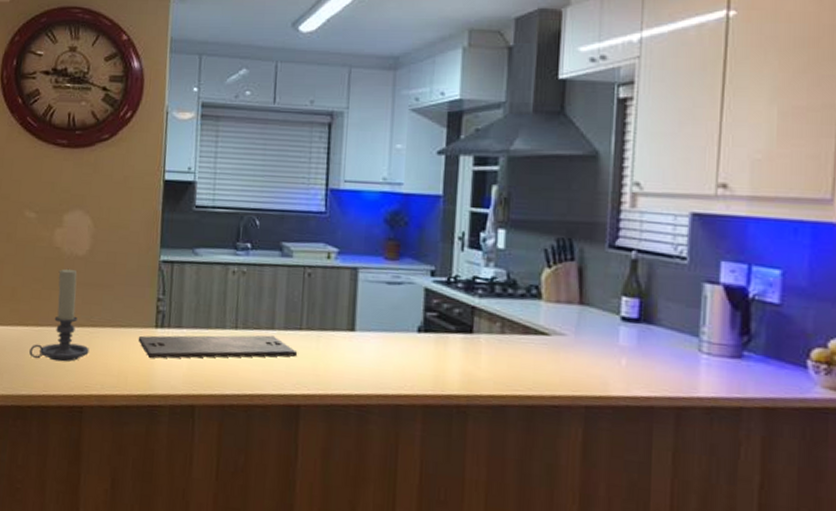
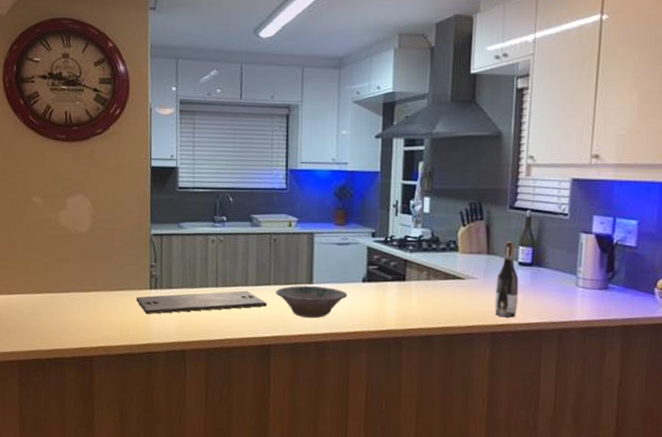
candle holder: present [29,268,89,362] -> none [45,244,95,321]
bowl: none [307,332,399,375] -> present [275,285,348,319]
wine bottle: none [589,289,622,389] -> present [495,241,519,318]

